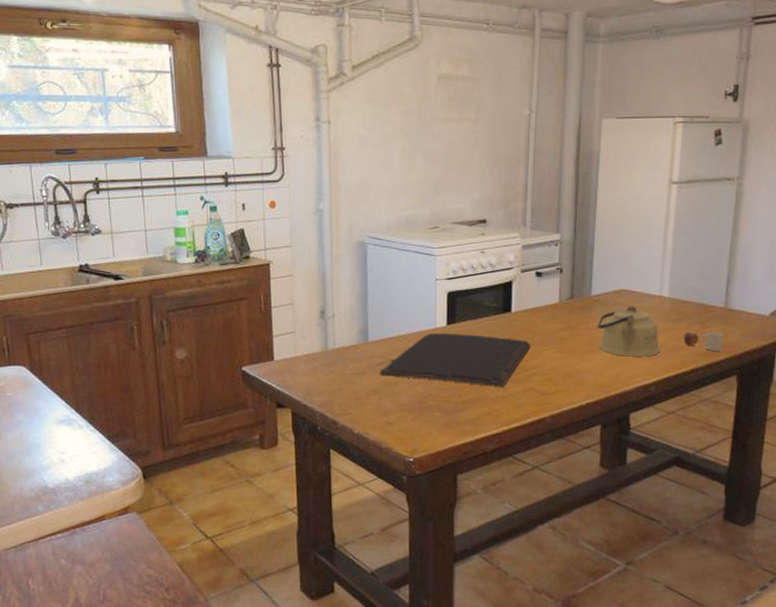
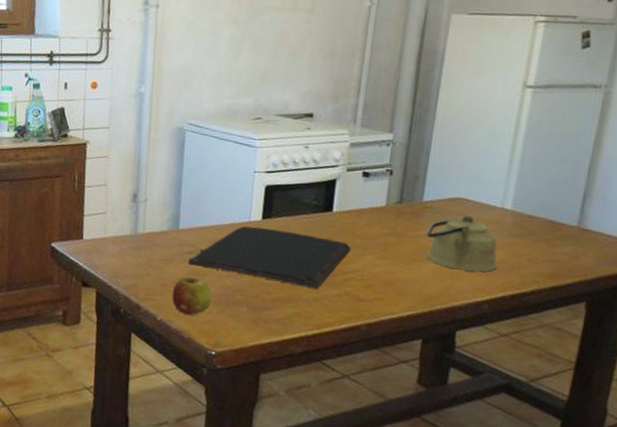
fruit: none [367,387,406,425] -> present [171,276,212,315]
mug: present [683,332,724,351] -> none [525,250,574,274]

